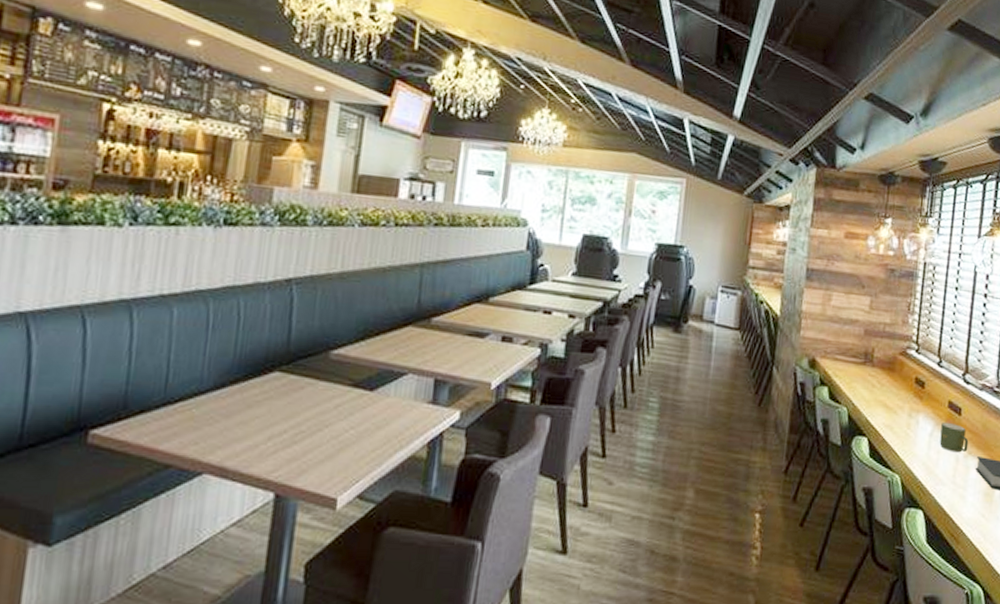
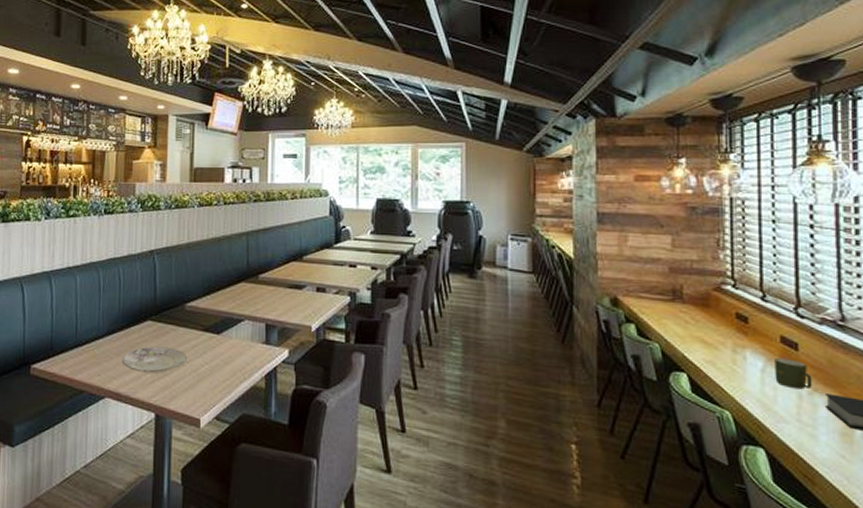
plate: none [232,405,326,442] -> present [122,346,187,374]

